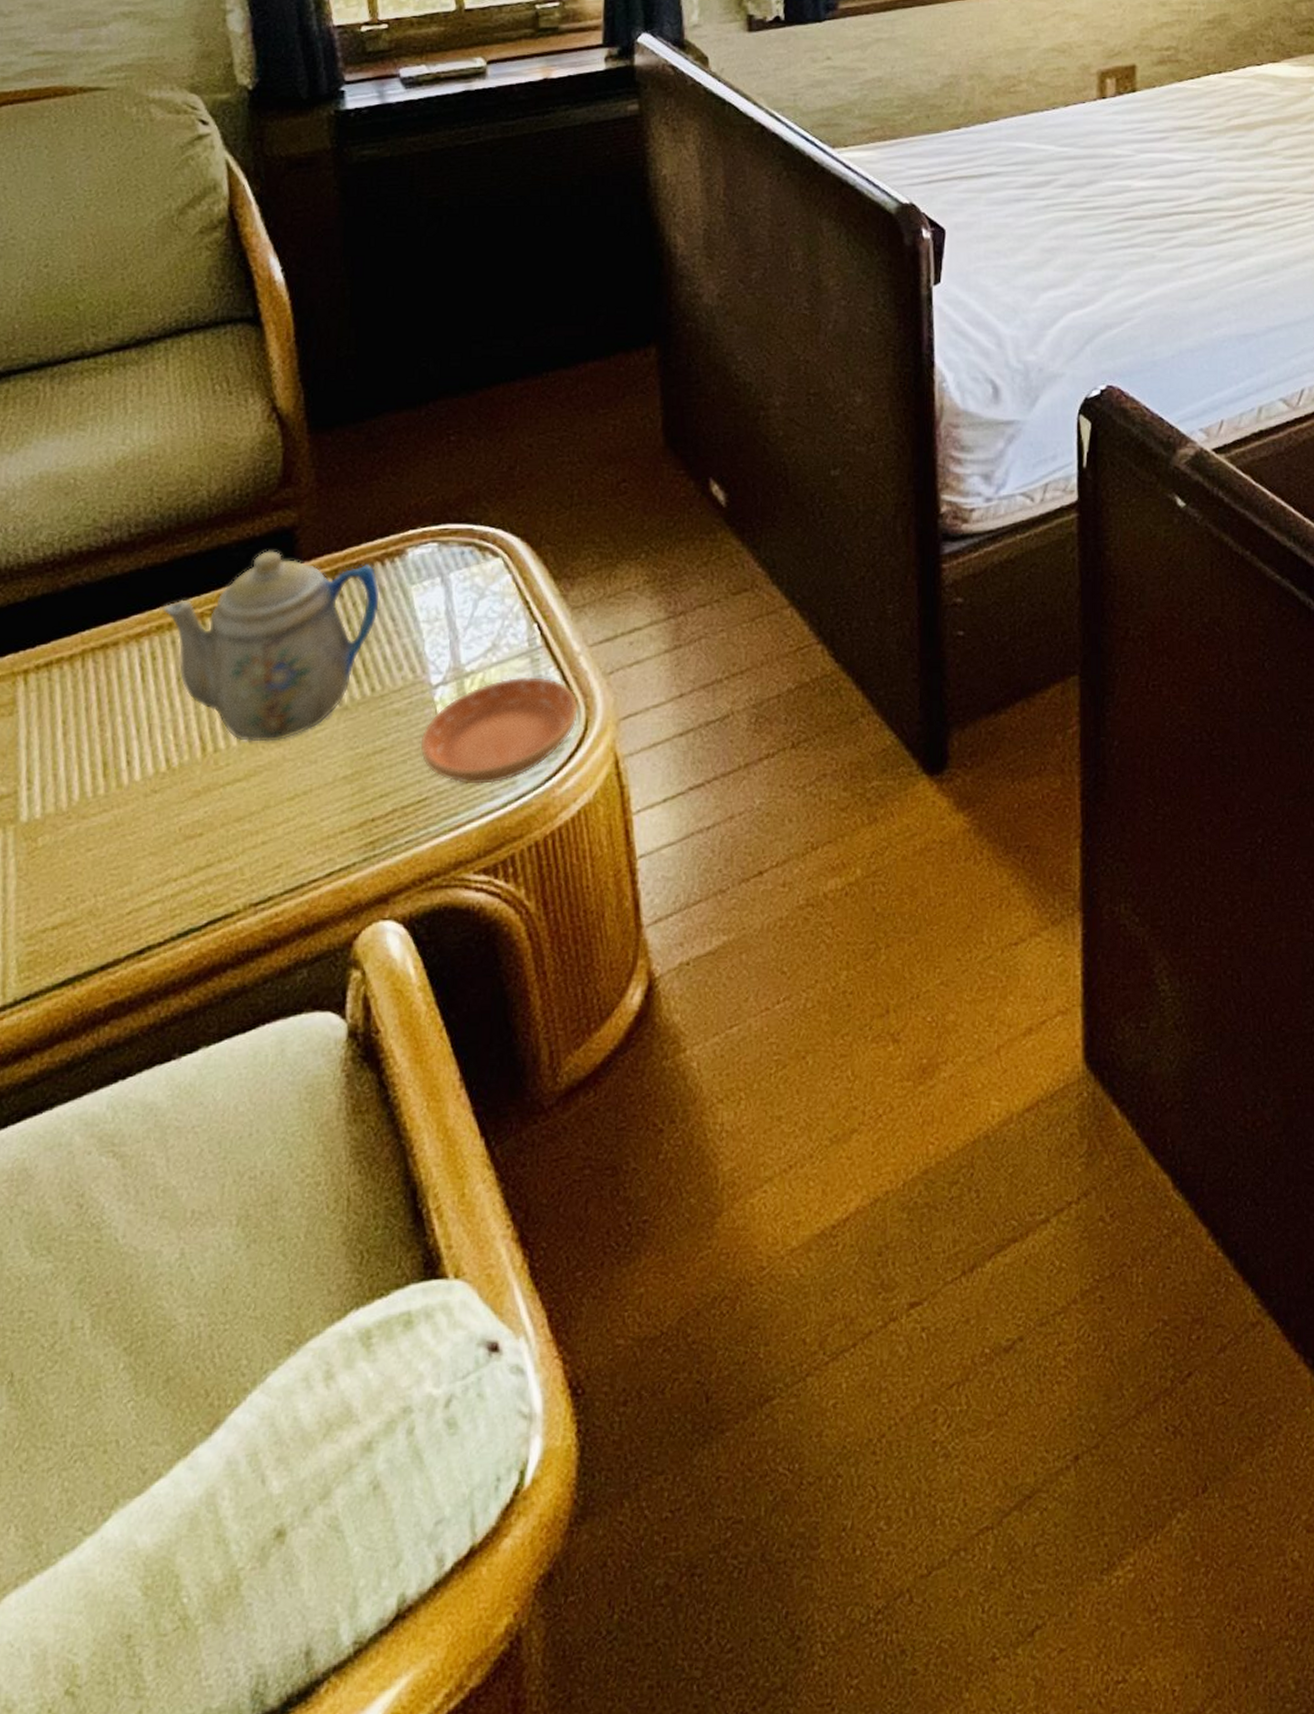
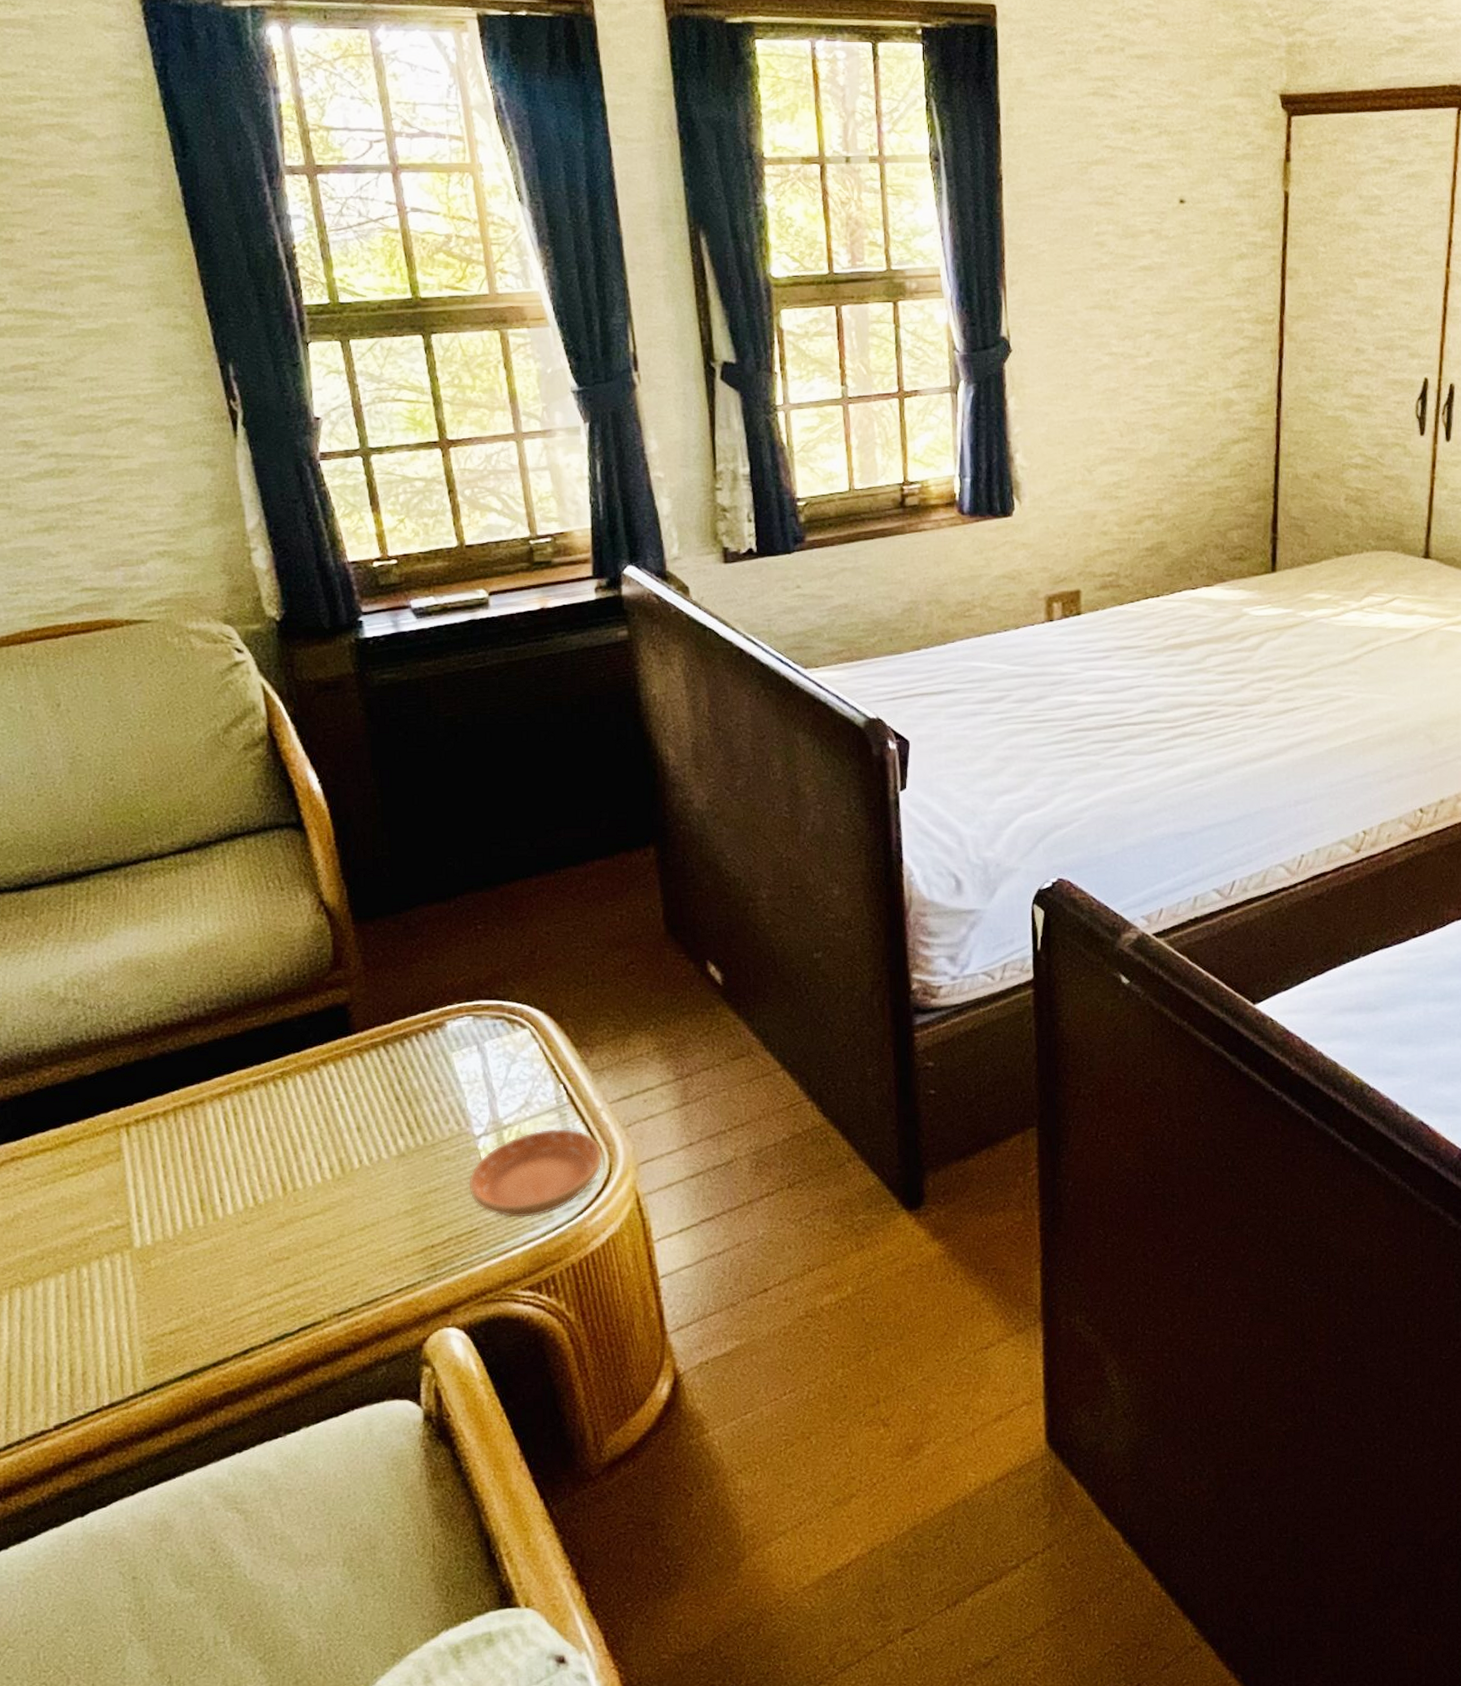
teapot: present [162,551,380,742] -> none [239,1024,425,1183]

